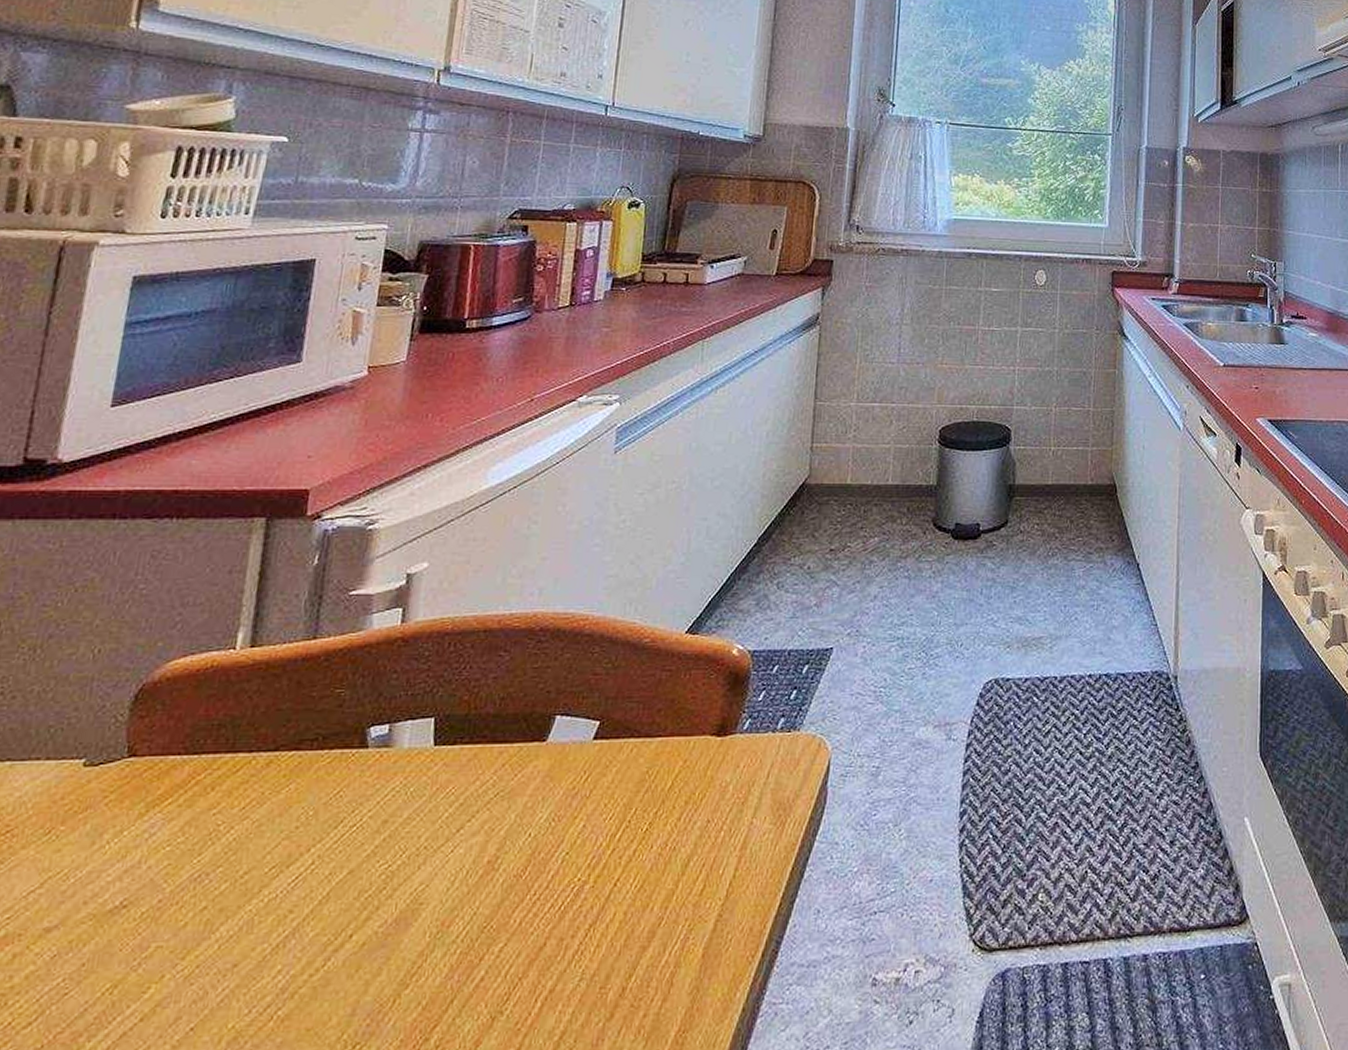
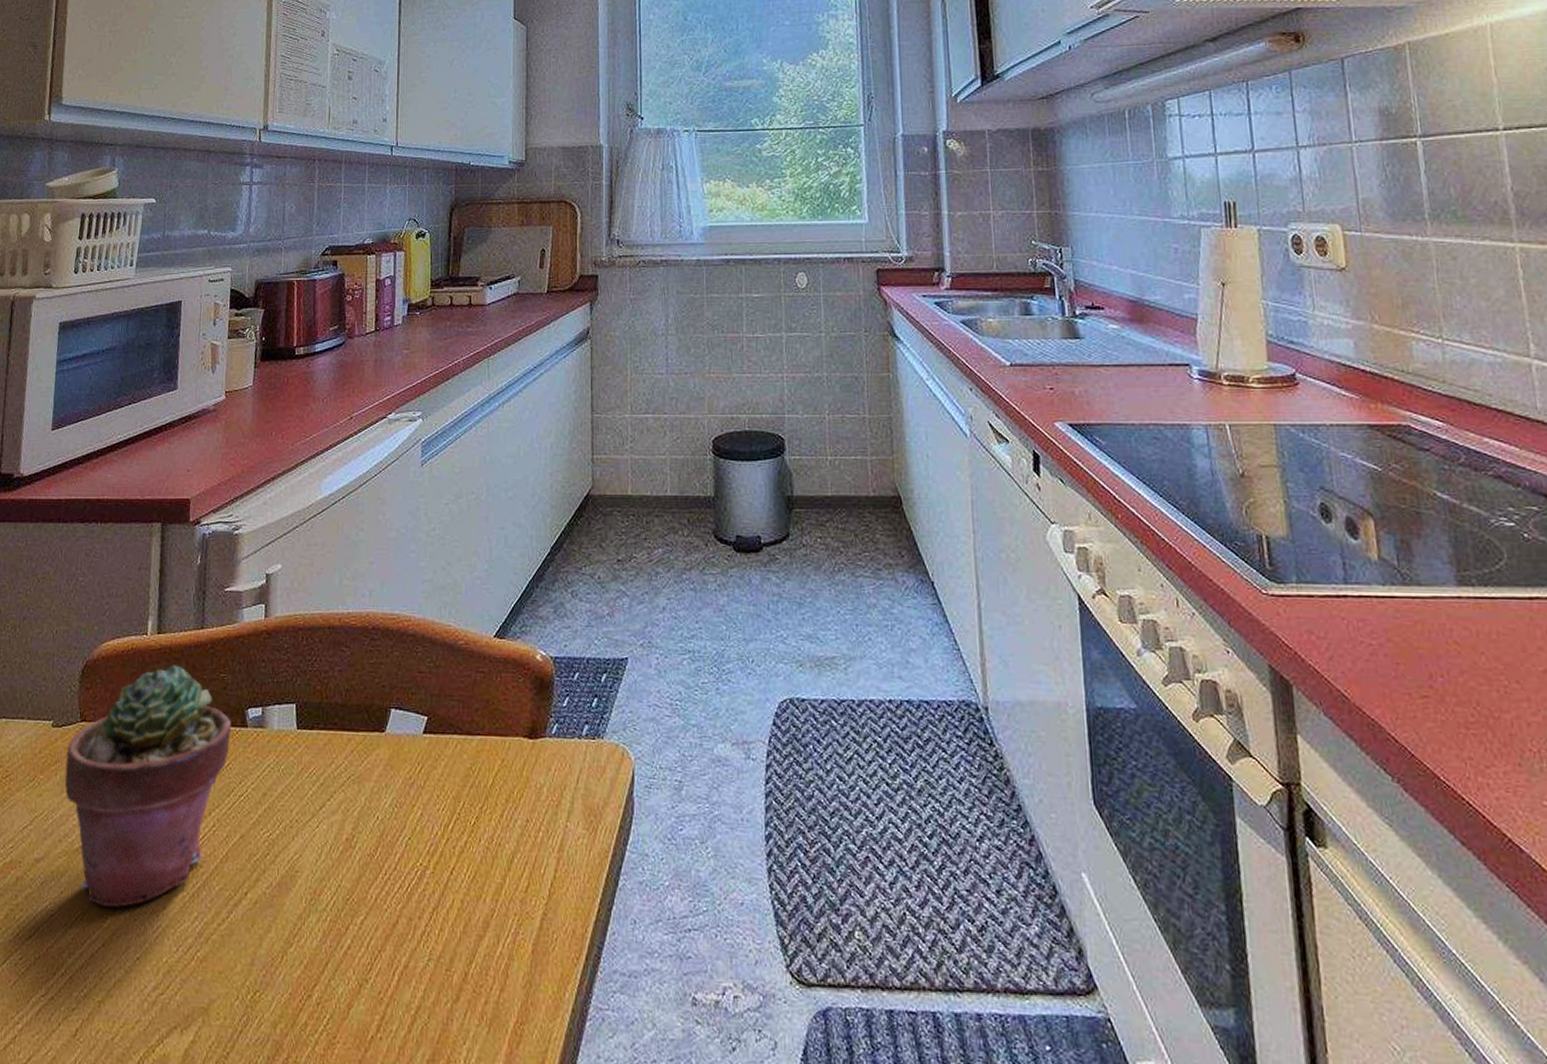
potted succulent: none [97,682,346,975] -> present [64,665,231,908]

